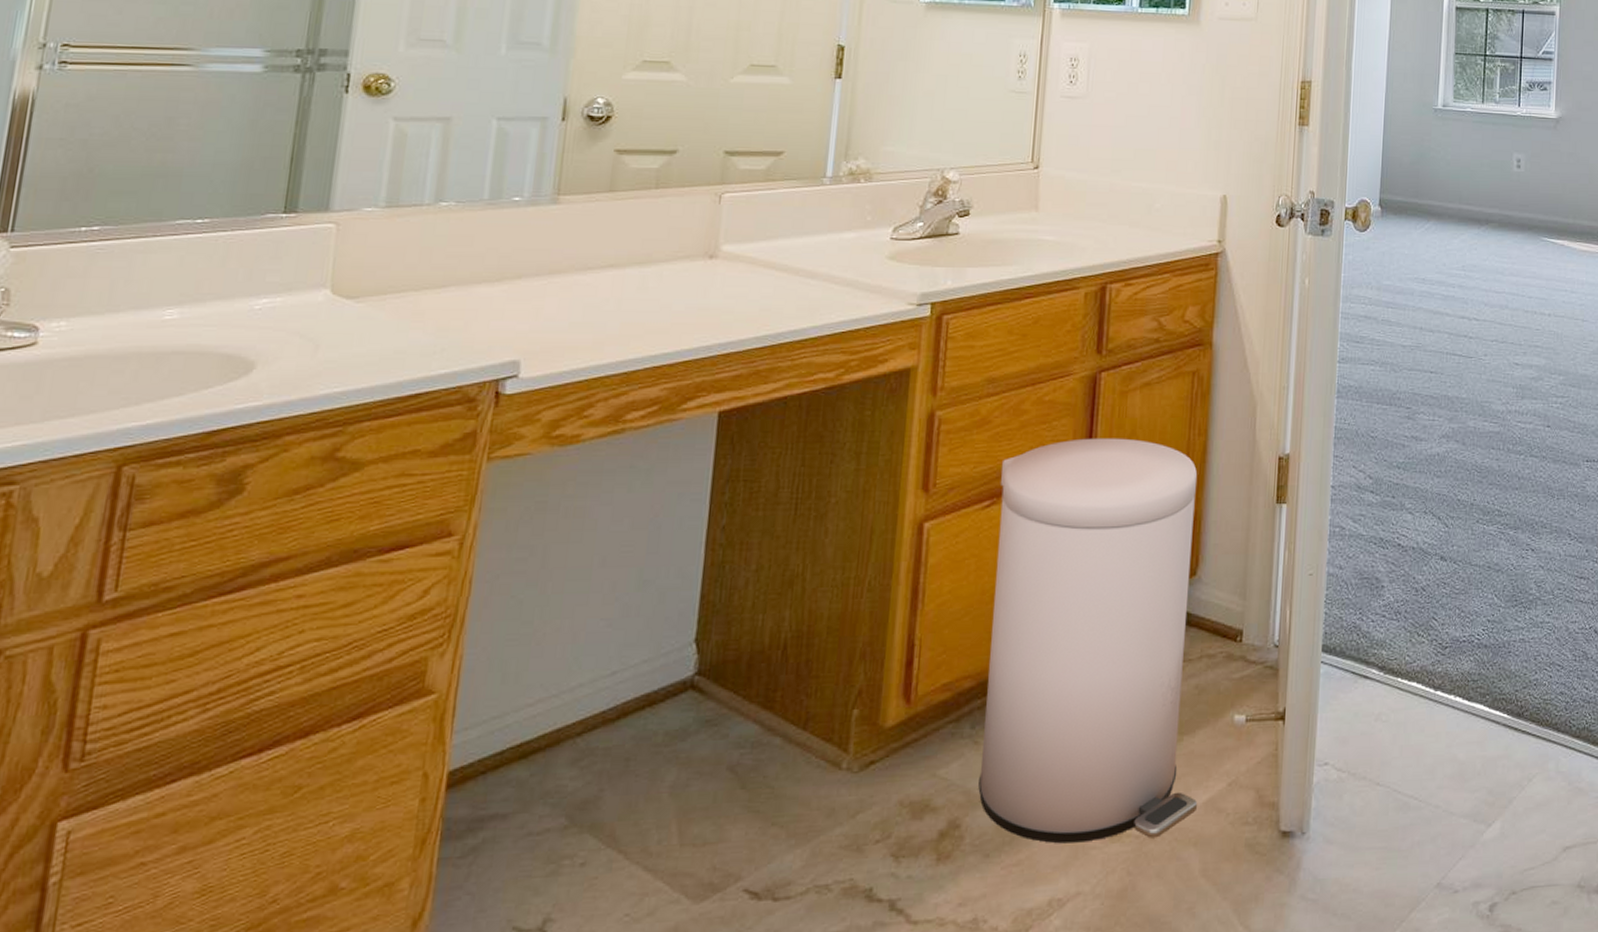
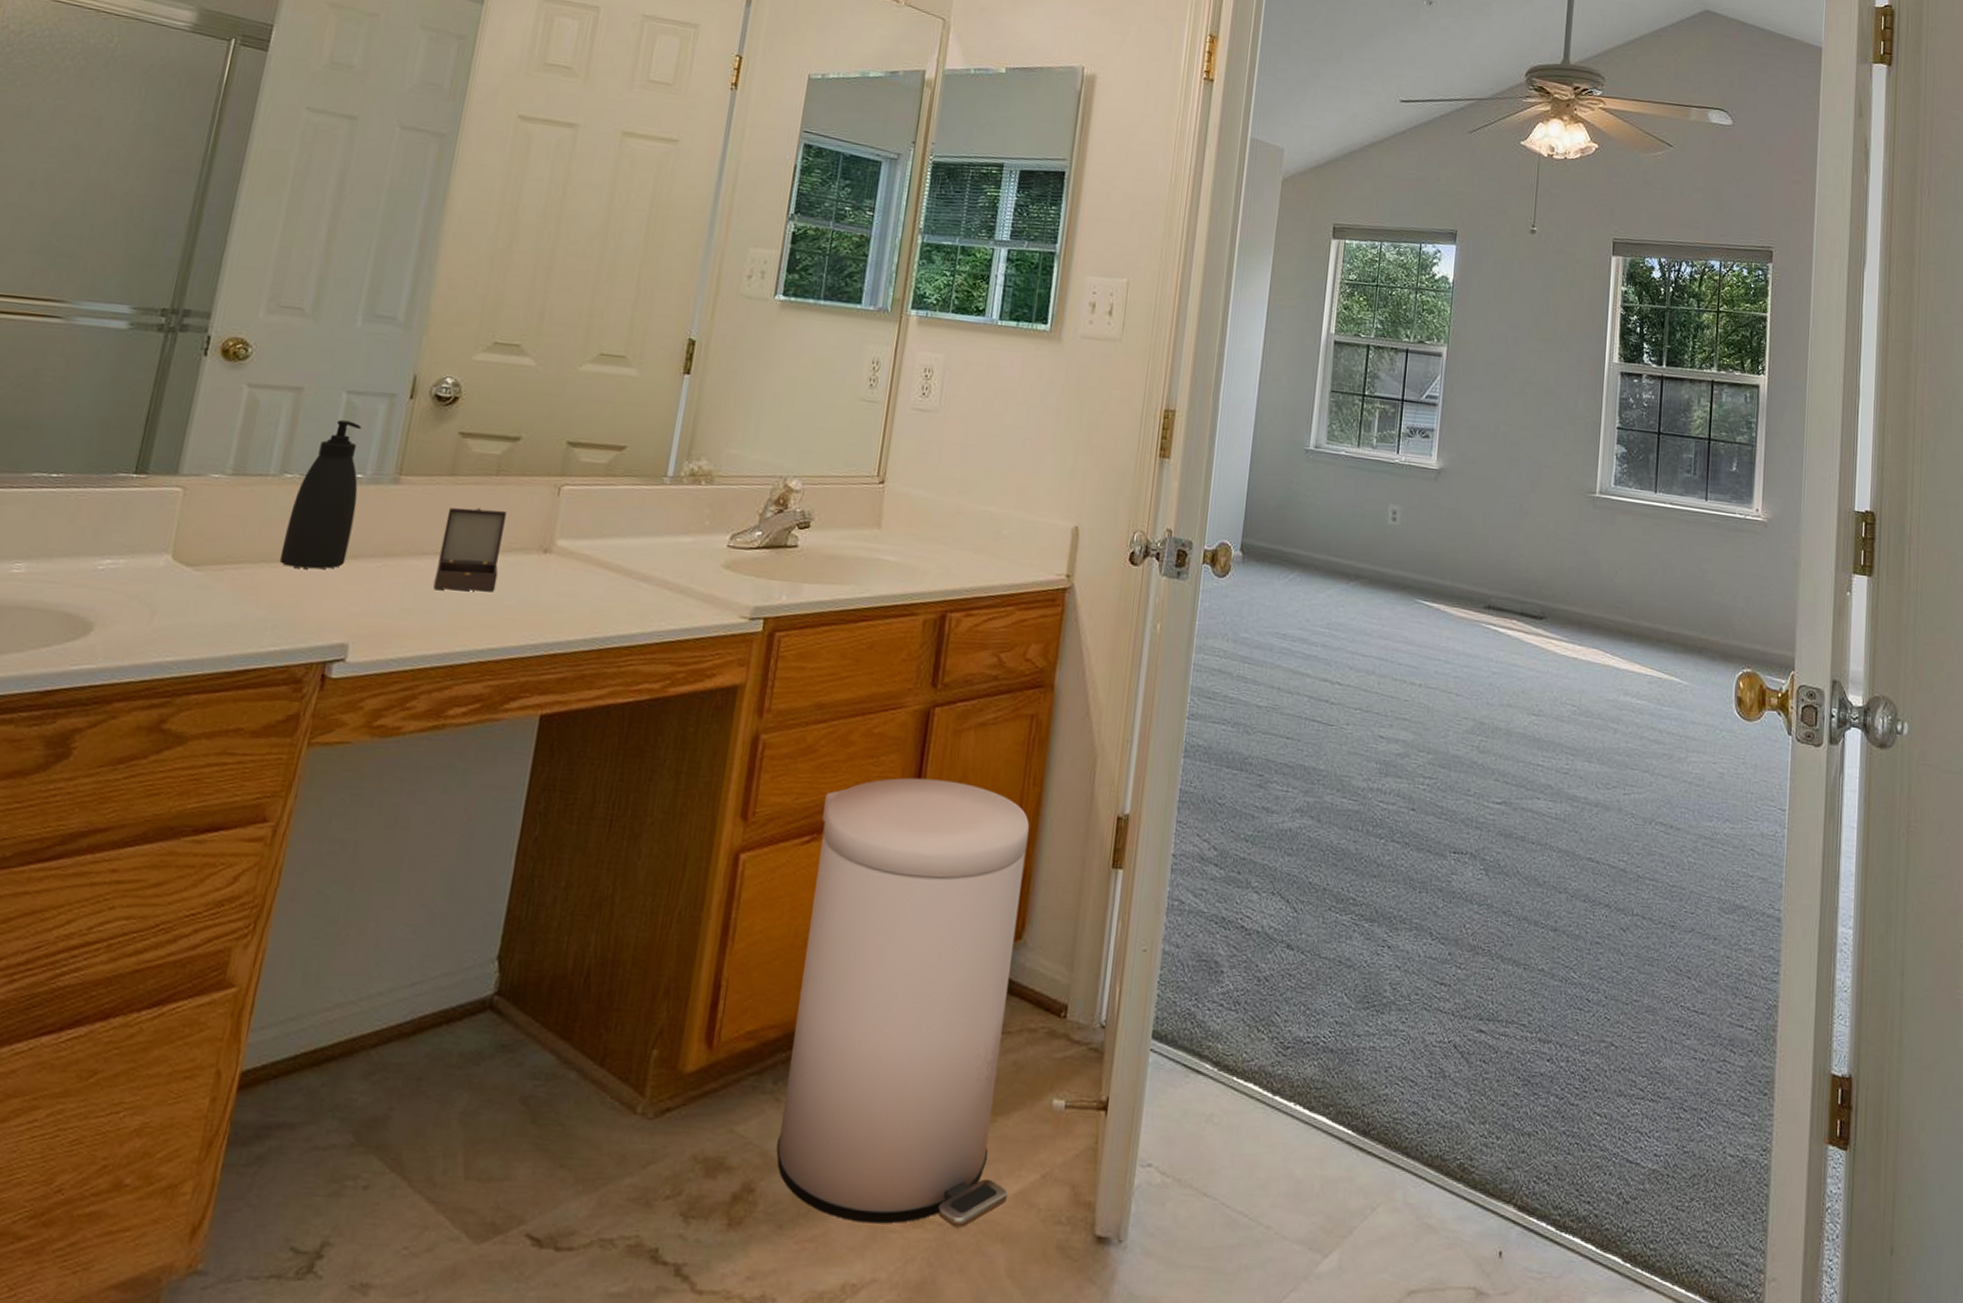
soap dispenser: none [442,146,517,292] -> present [279,420,363,569]
jewelry box: none [602,221,669,301] -> present [433,507,506,592]

